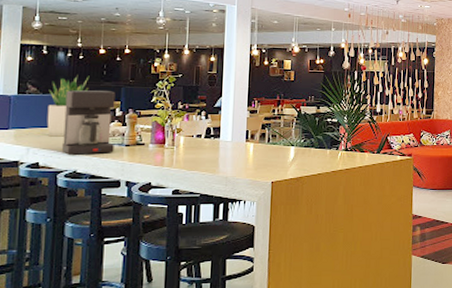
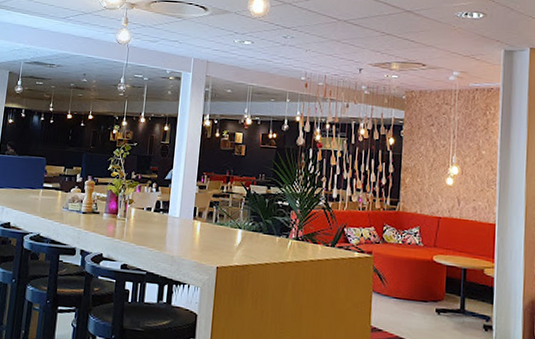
planter: present [47,75,90,137] -> none [19,139,57,199]
coffee maker: present [61,90,116,156] -> none [29,153,78,220]

